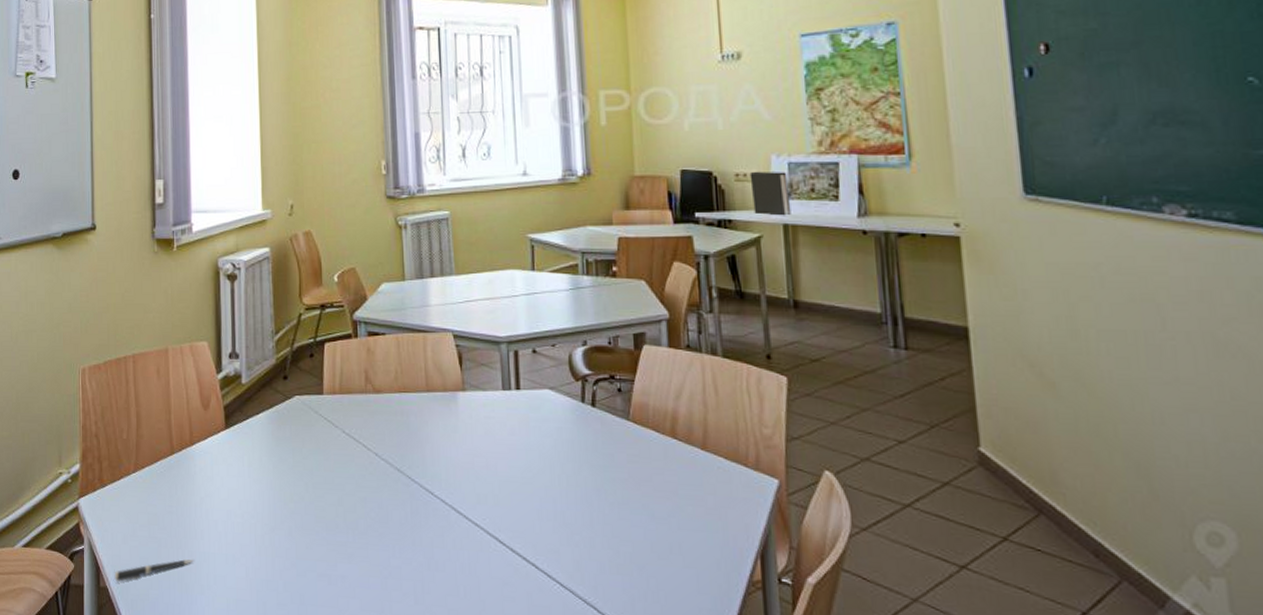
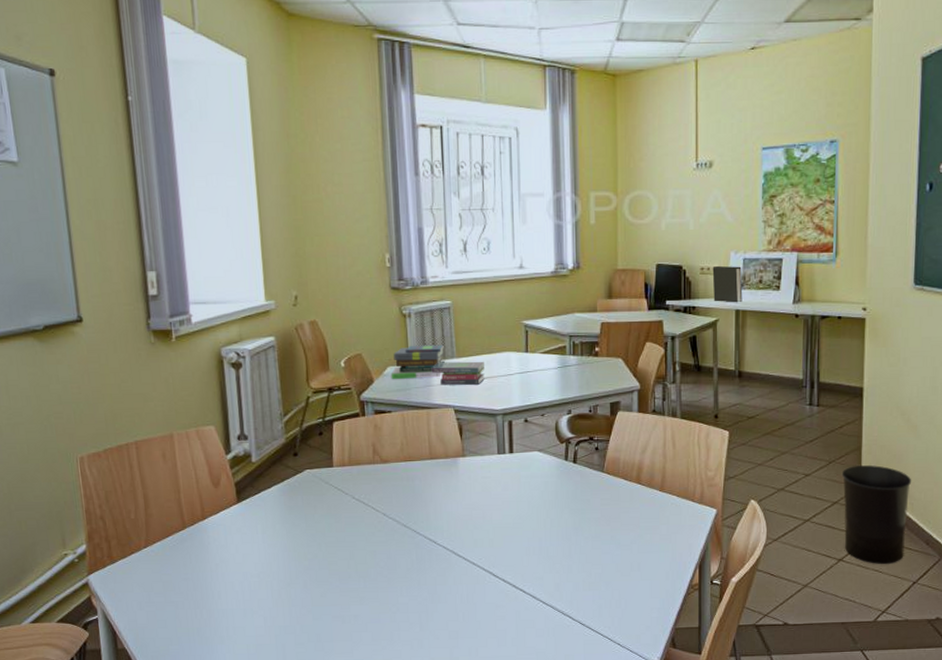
pen: present [114,559,194,582] -> none [132,616,213,642]
books: none [385,259,444,298] -> present [391,344,446,380]
books: none [428,279,486,306] -> present [431,361,485,385]
waste bin: none [950,433,1062,580] -> present [841,465,912,564]

